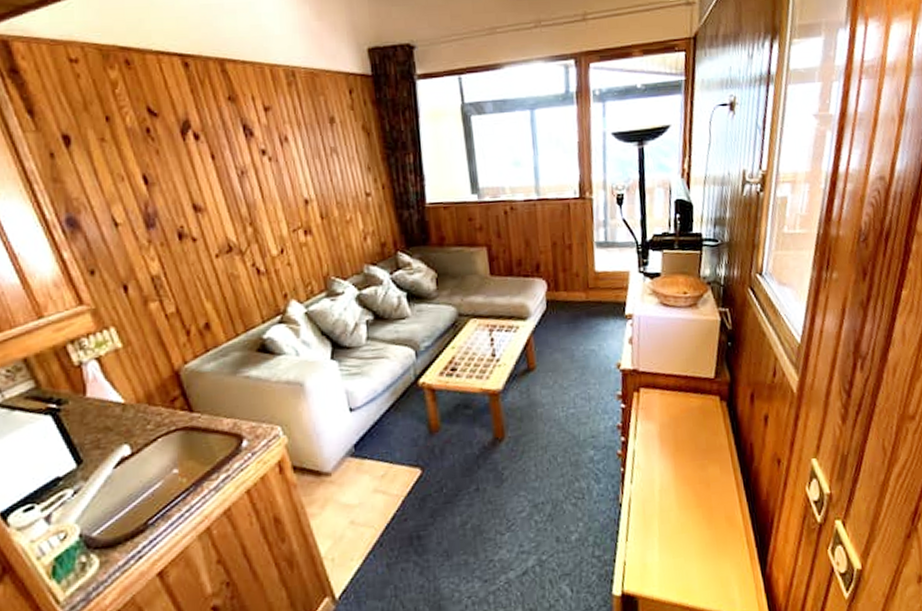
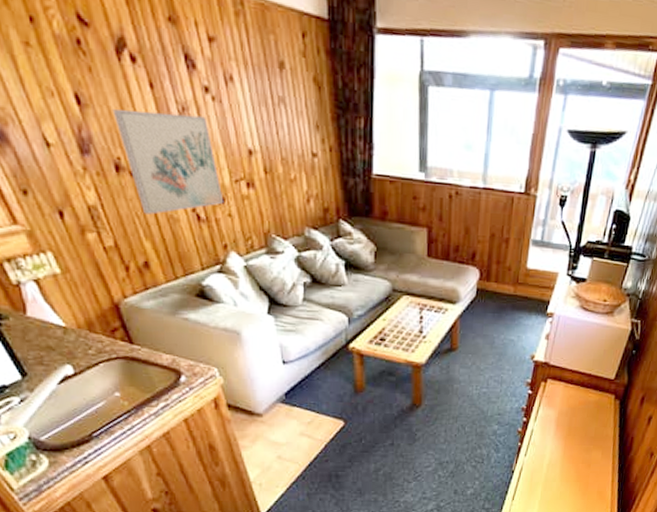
wall art: none [177,176,283,276] -> present [112,109,224,215]

